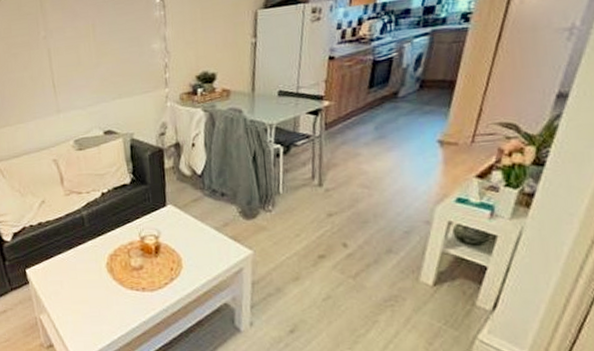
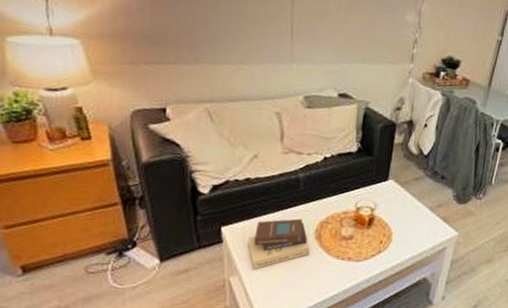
books: none [49,254,105,306] -> present [247,218,310,269]

